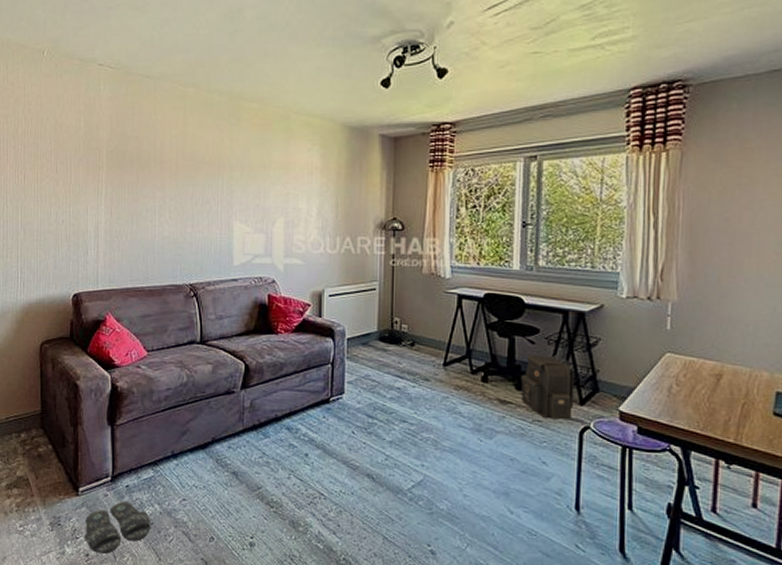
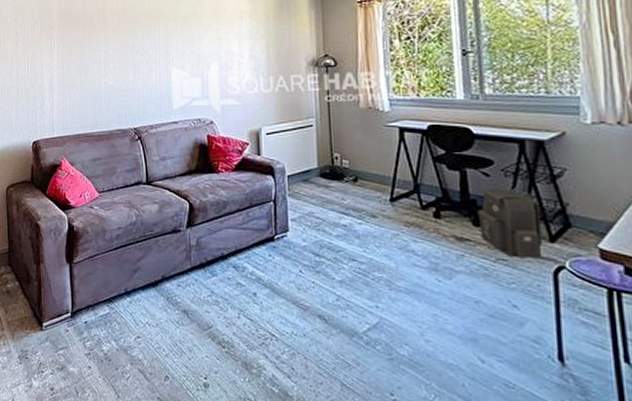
slippers: present [83,501,151,554] -> none [48,337,109,389]

